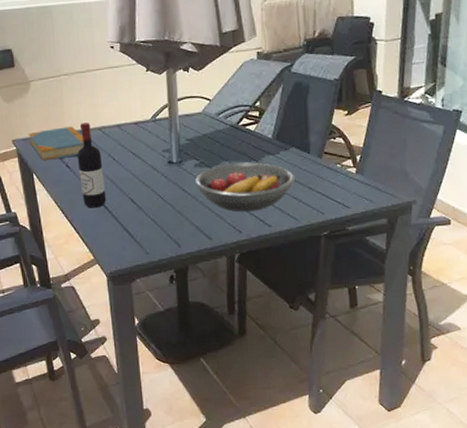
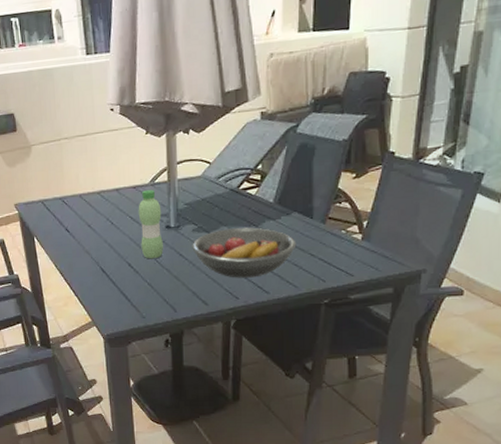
book: present [28,126,85,161] -> none [29,190,84,224]
wine bottle: present [77,123,107,208] -> none [76,187,105,272]
water bottle: none [140,126,166,195] -> present [138,190,163,259]

